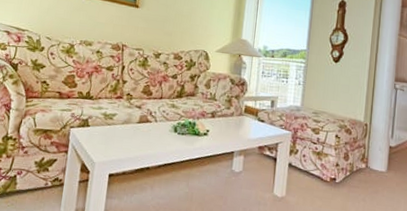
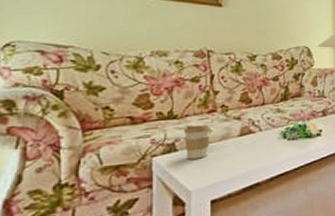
coffee cup: none [95,107,118,137] -> present [183,125,212,159]

